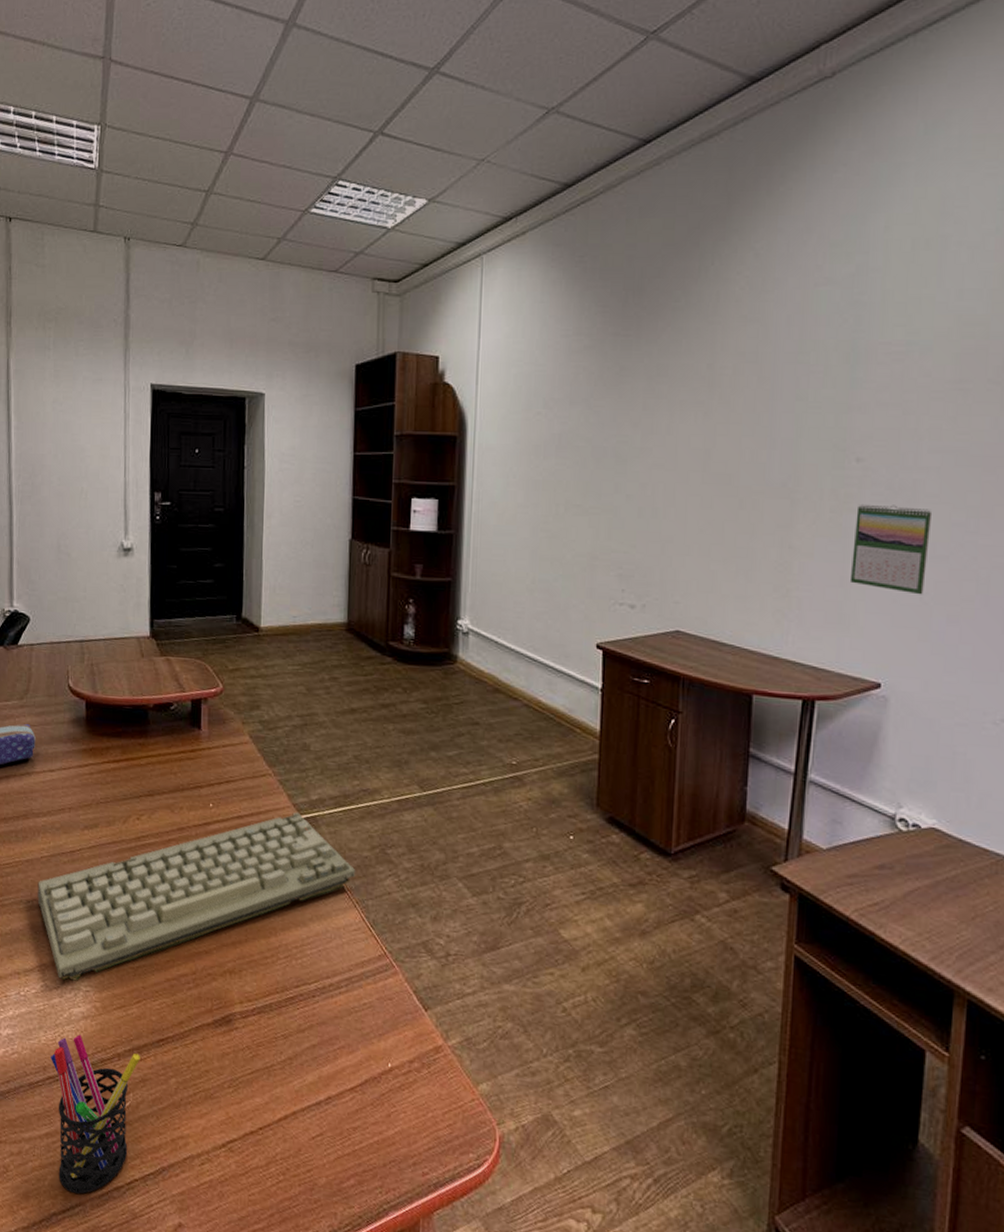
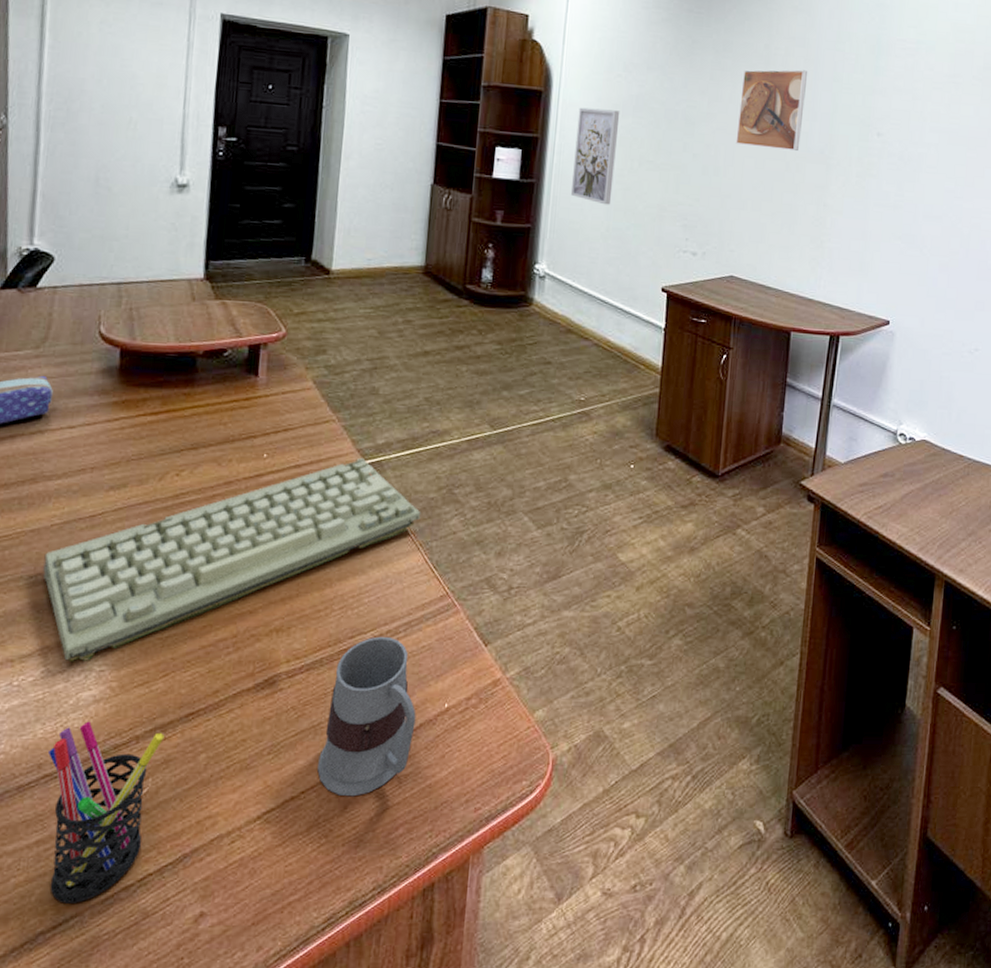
mug: none [273,988,361,1141] -> present [317,636,416,797]
wall art: none [491,451,542,555] -> present [570,107,620,205]
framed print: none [676,390,763,485] -> present [735,69,808,151]
calendar: present [849,504,933,595] -> none [869,171,931,248]

